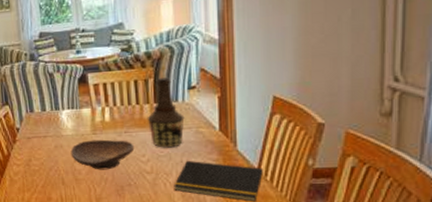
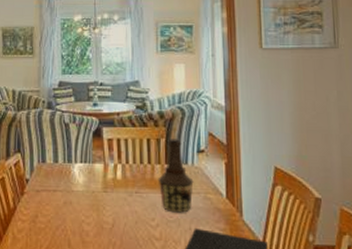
decorative bowl: present [70,139,135,170] -> none [79,198,145,233]

